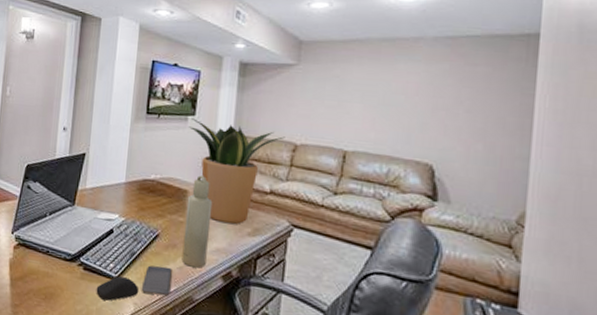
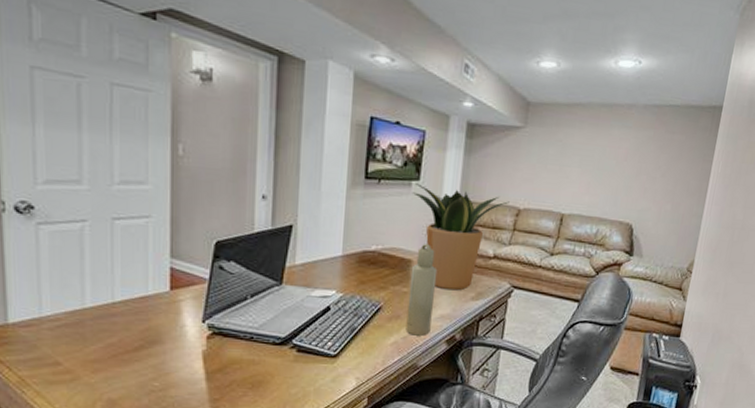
computer mouse: present [96,276,140,301] -> none [313,354,361,380]
smartphone: present [141,265,172,296] -> none [363,338,396,368]

